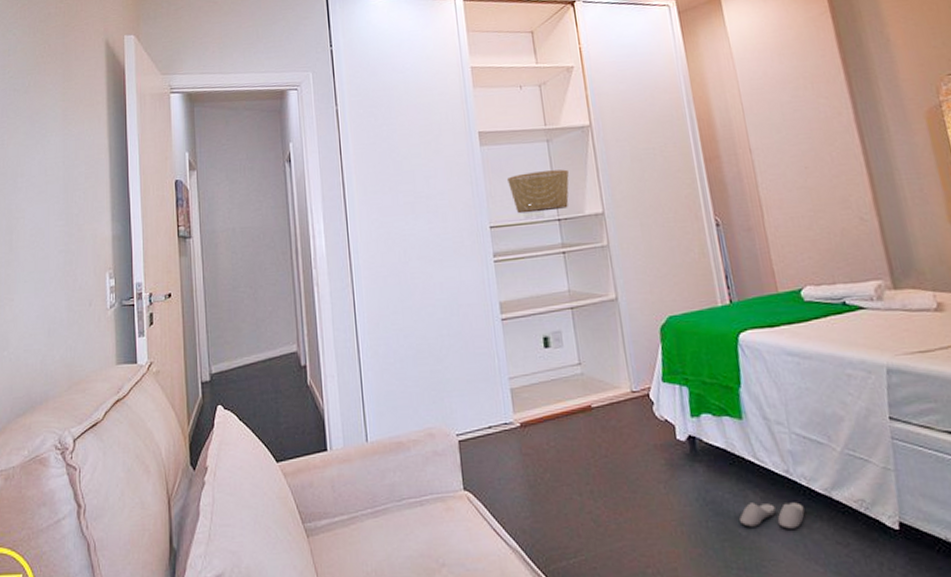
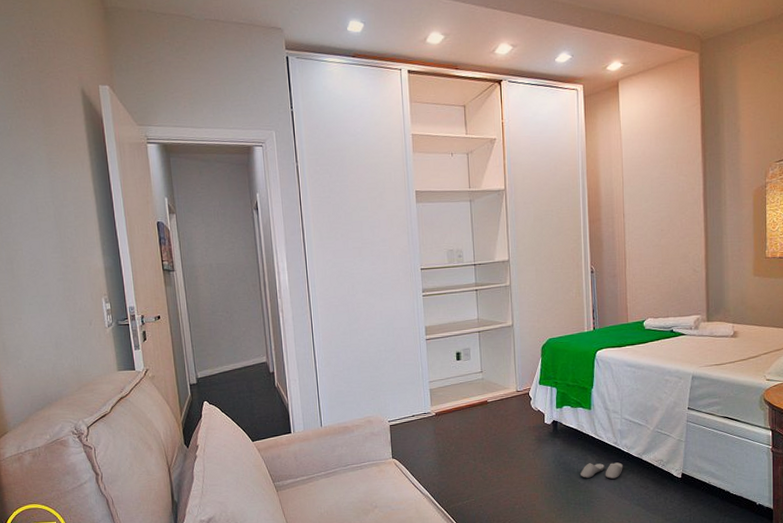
basket: present [506,169,569,214] -> none [436,225,485,259]

